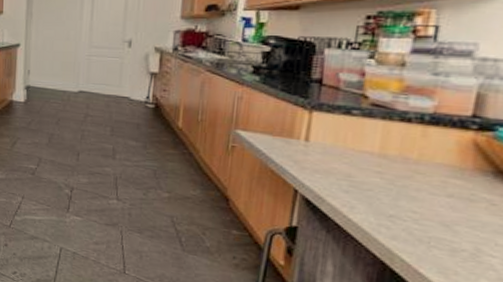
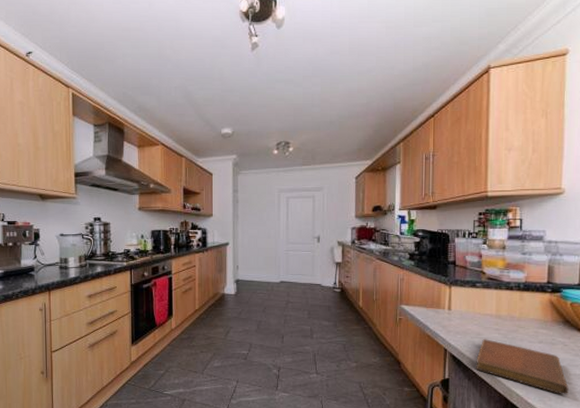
notebook: none [339,182,492,272] -> present [476,338,569,395]

